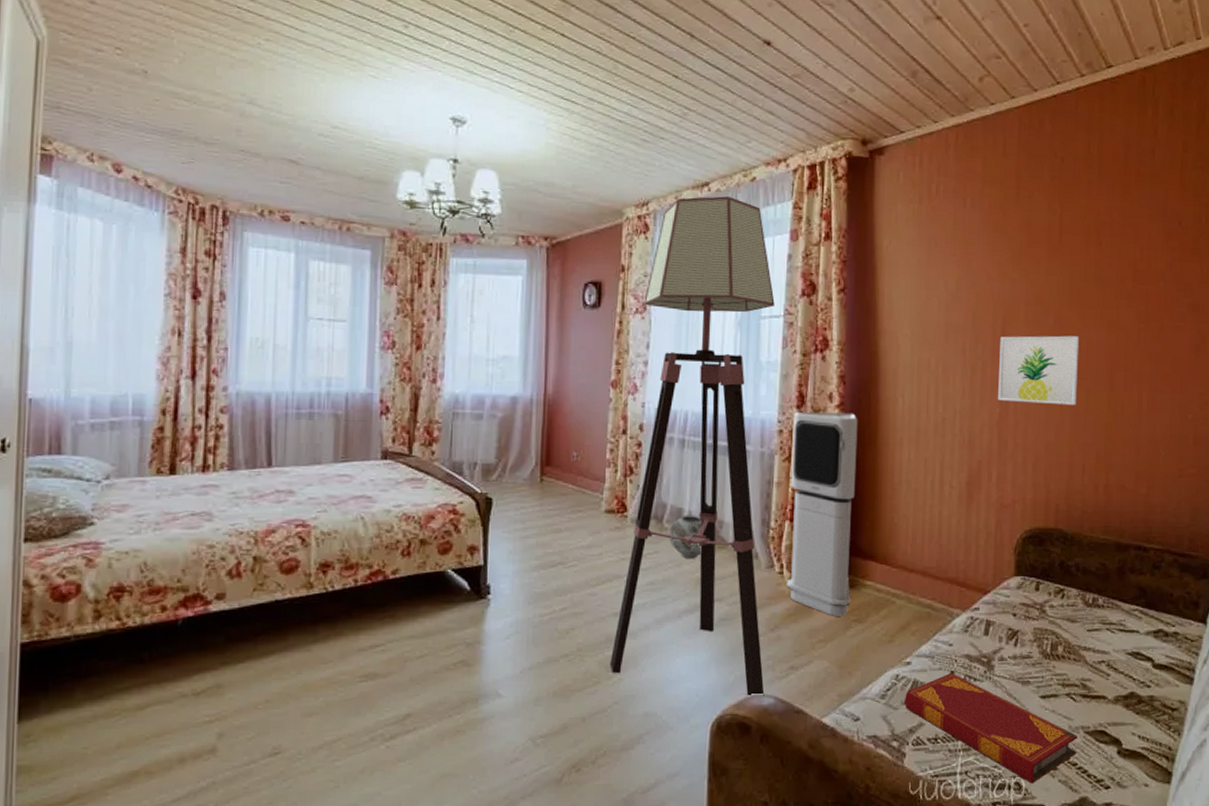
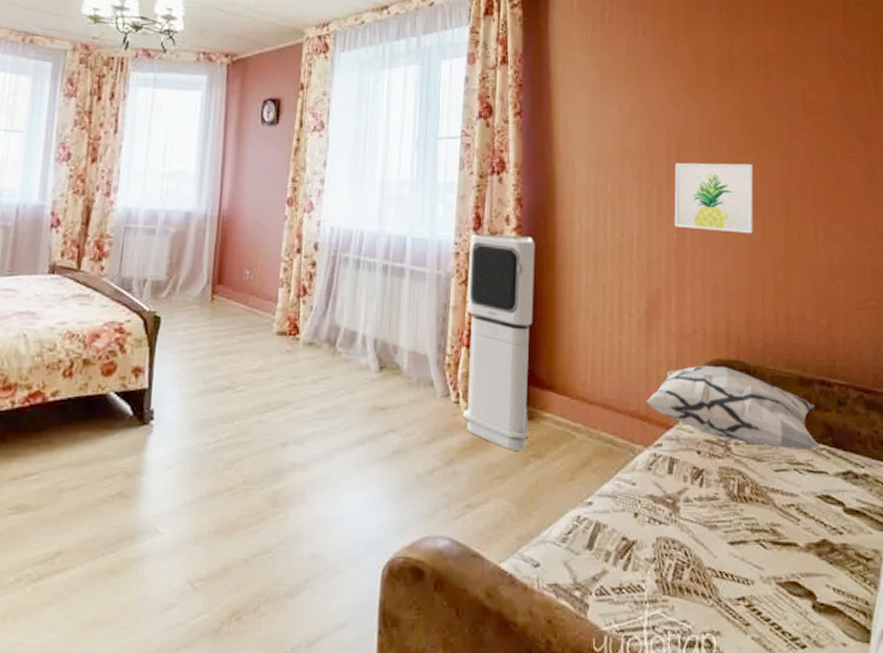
floor lamp: present [610,196,775,696] -> none [276,19,452,538]
vase: present [669,514,703,558] -> none [342,338,377,385]
hardback book: present [905,673,1078,784] -> none [587,515,770,641]
decorative pillow: none [965,533,1133,611] -> present [646,365,820,450]

